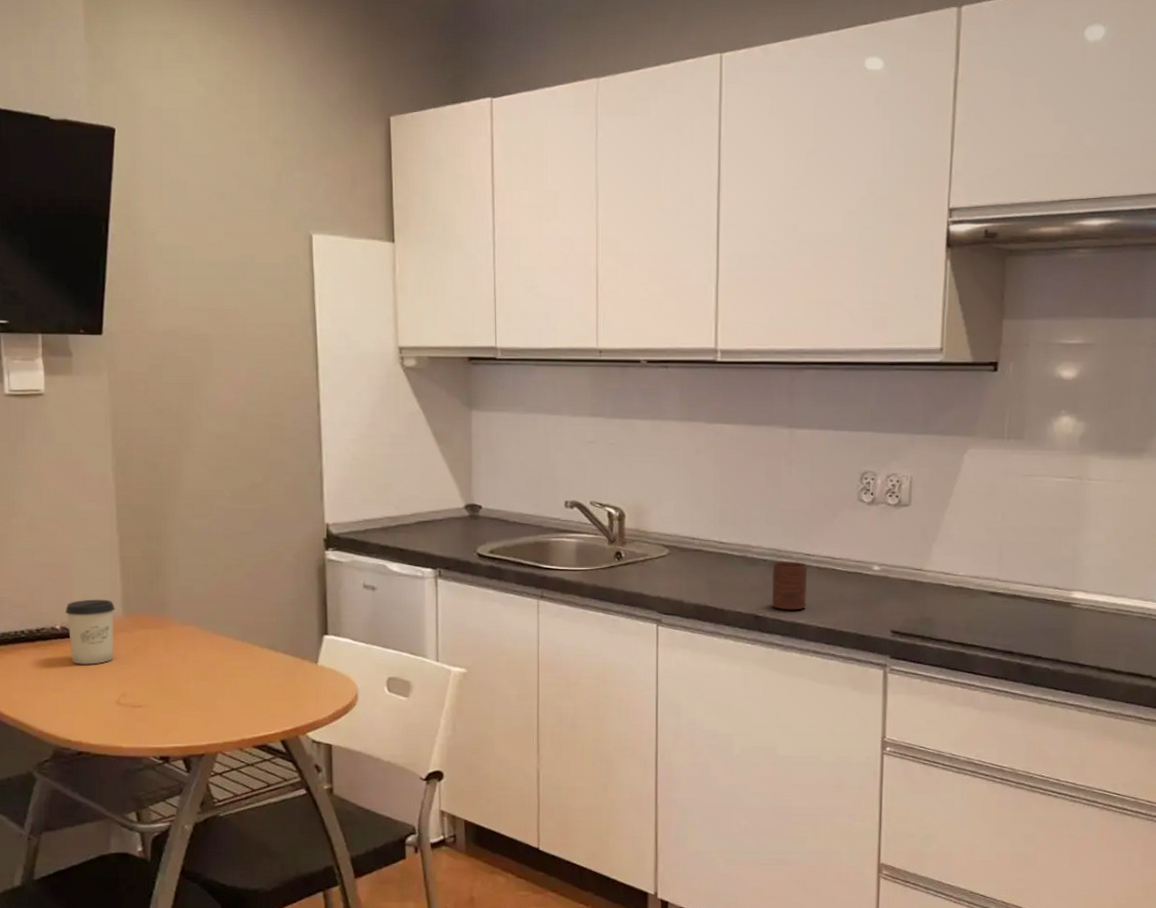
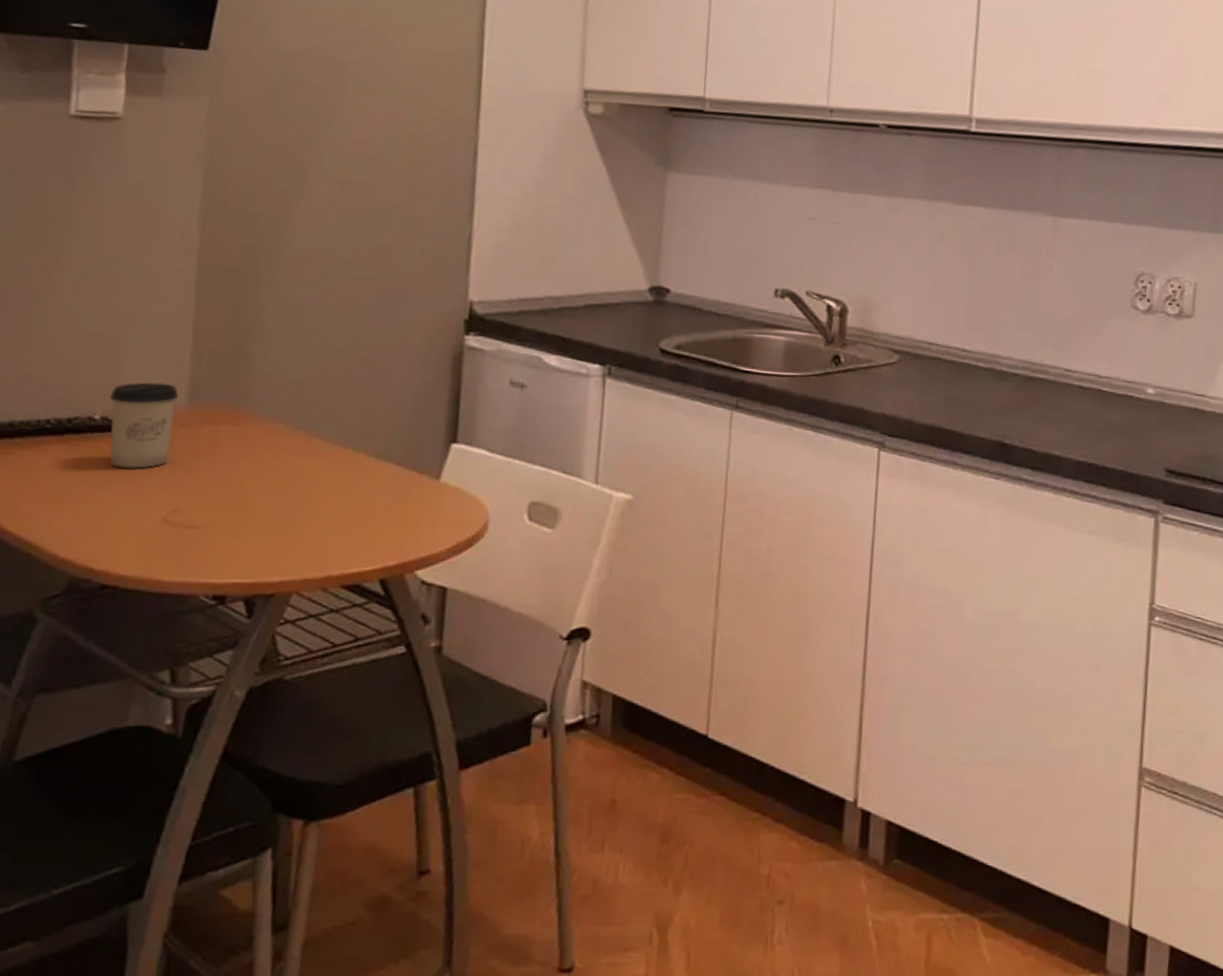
cup: present [771,561,808,610] -> none [1021,377,1068,439]

